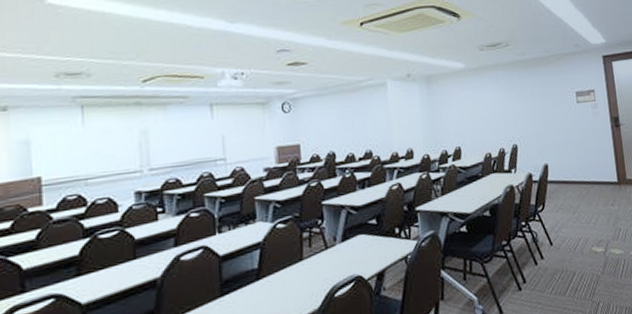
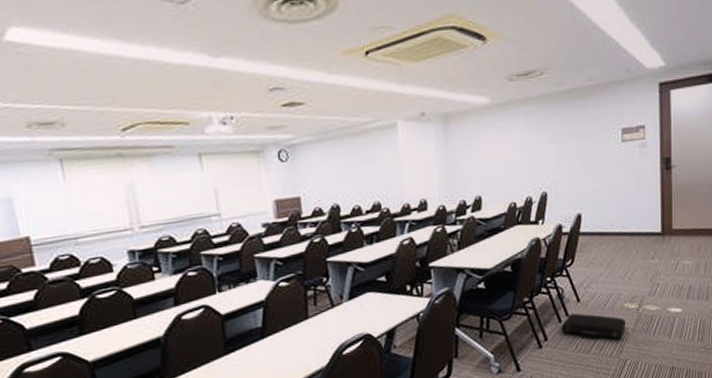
briefcase: none [537,256,596,283] -> present [560,313,627,340]

